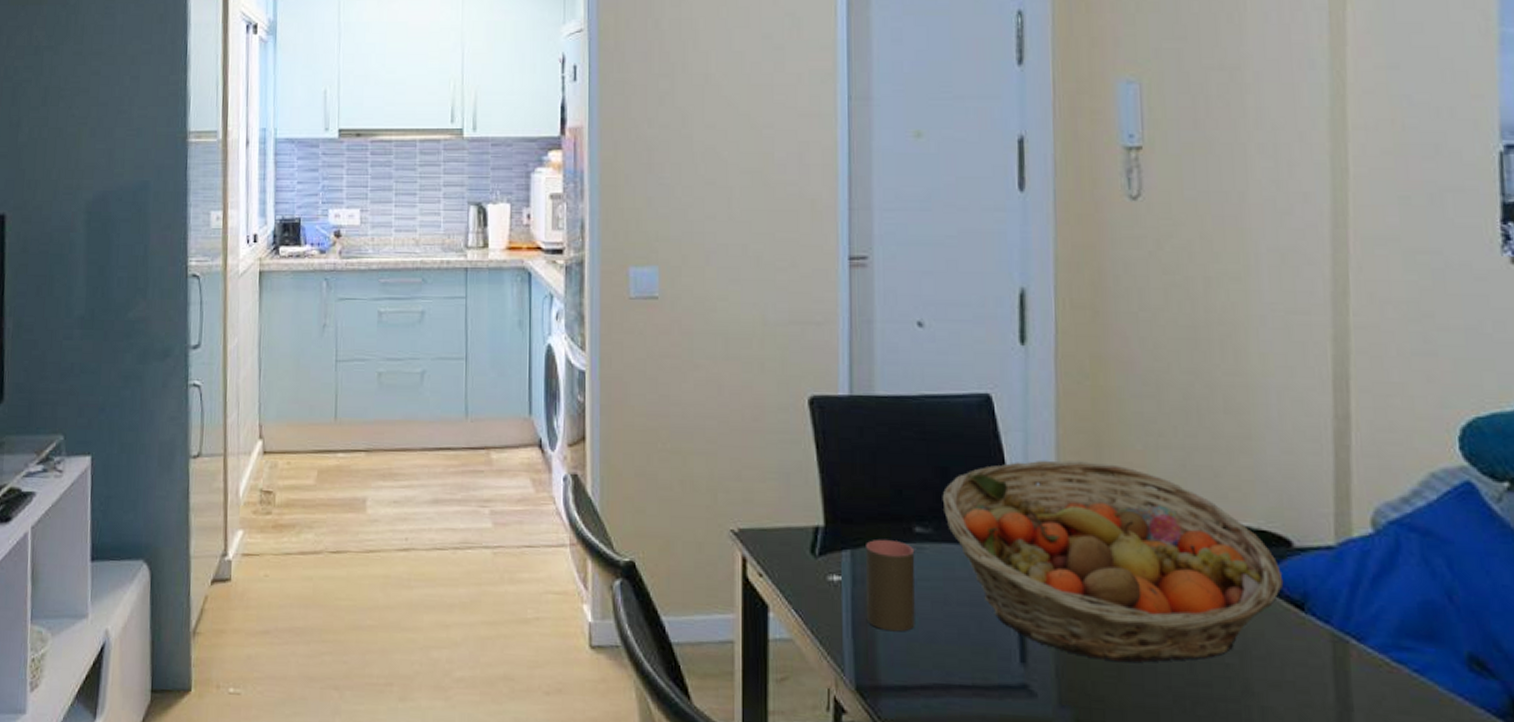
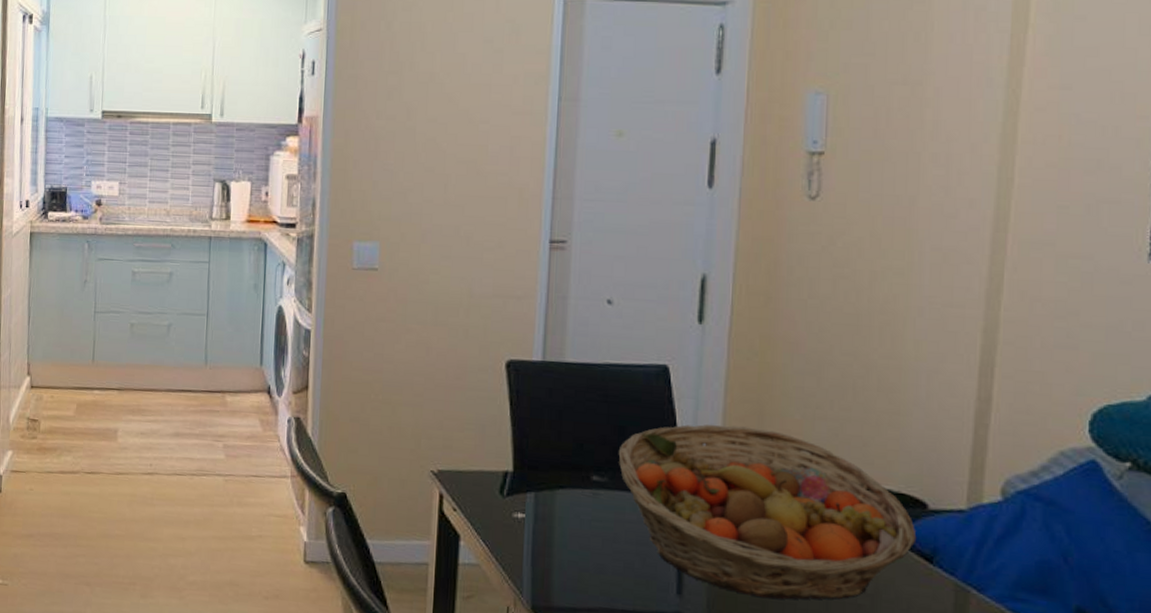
cup: present [865,539,915,632] -> none [544,485,591,563]

